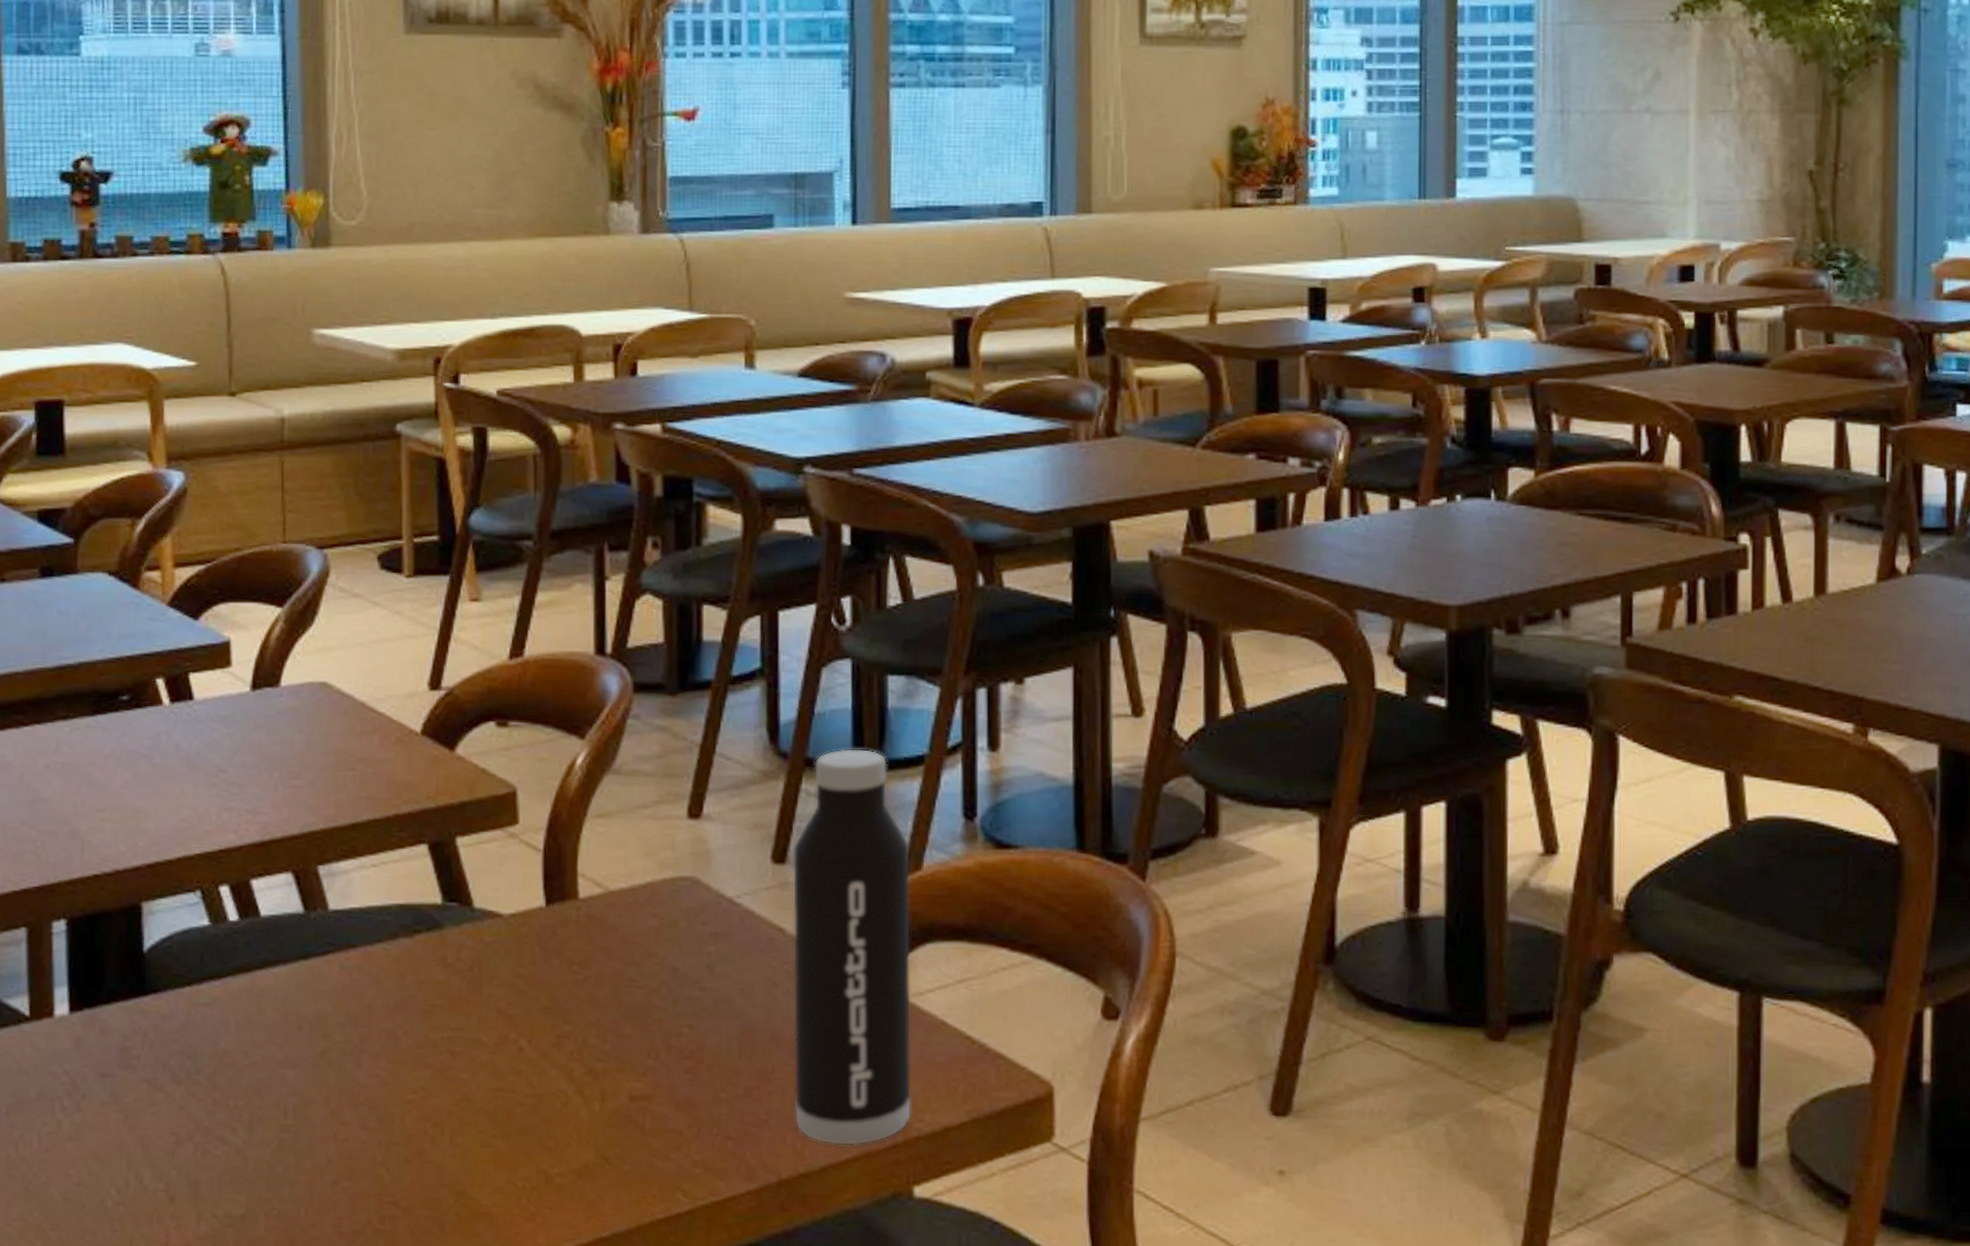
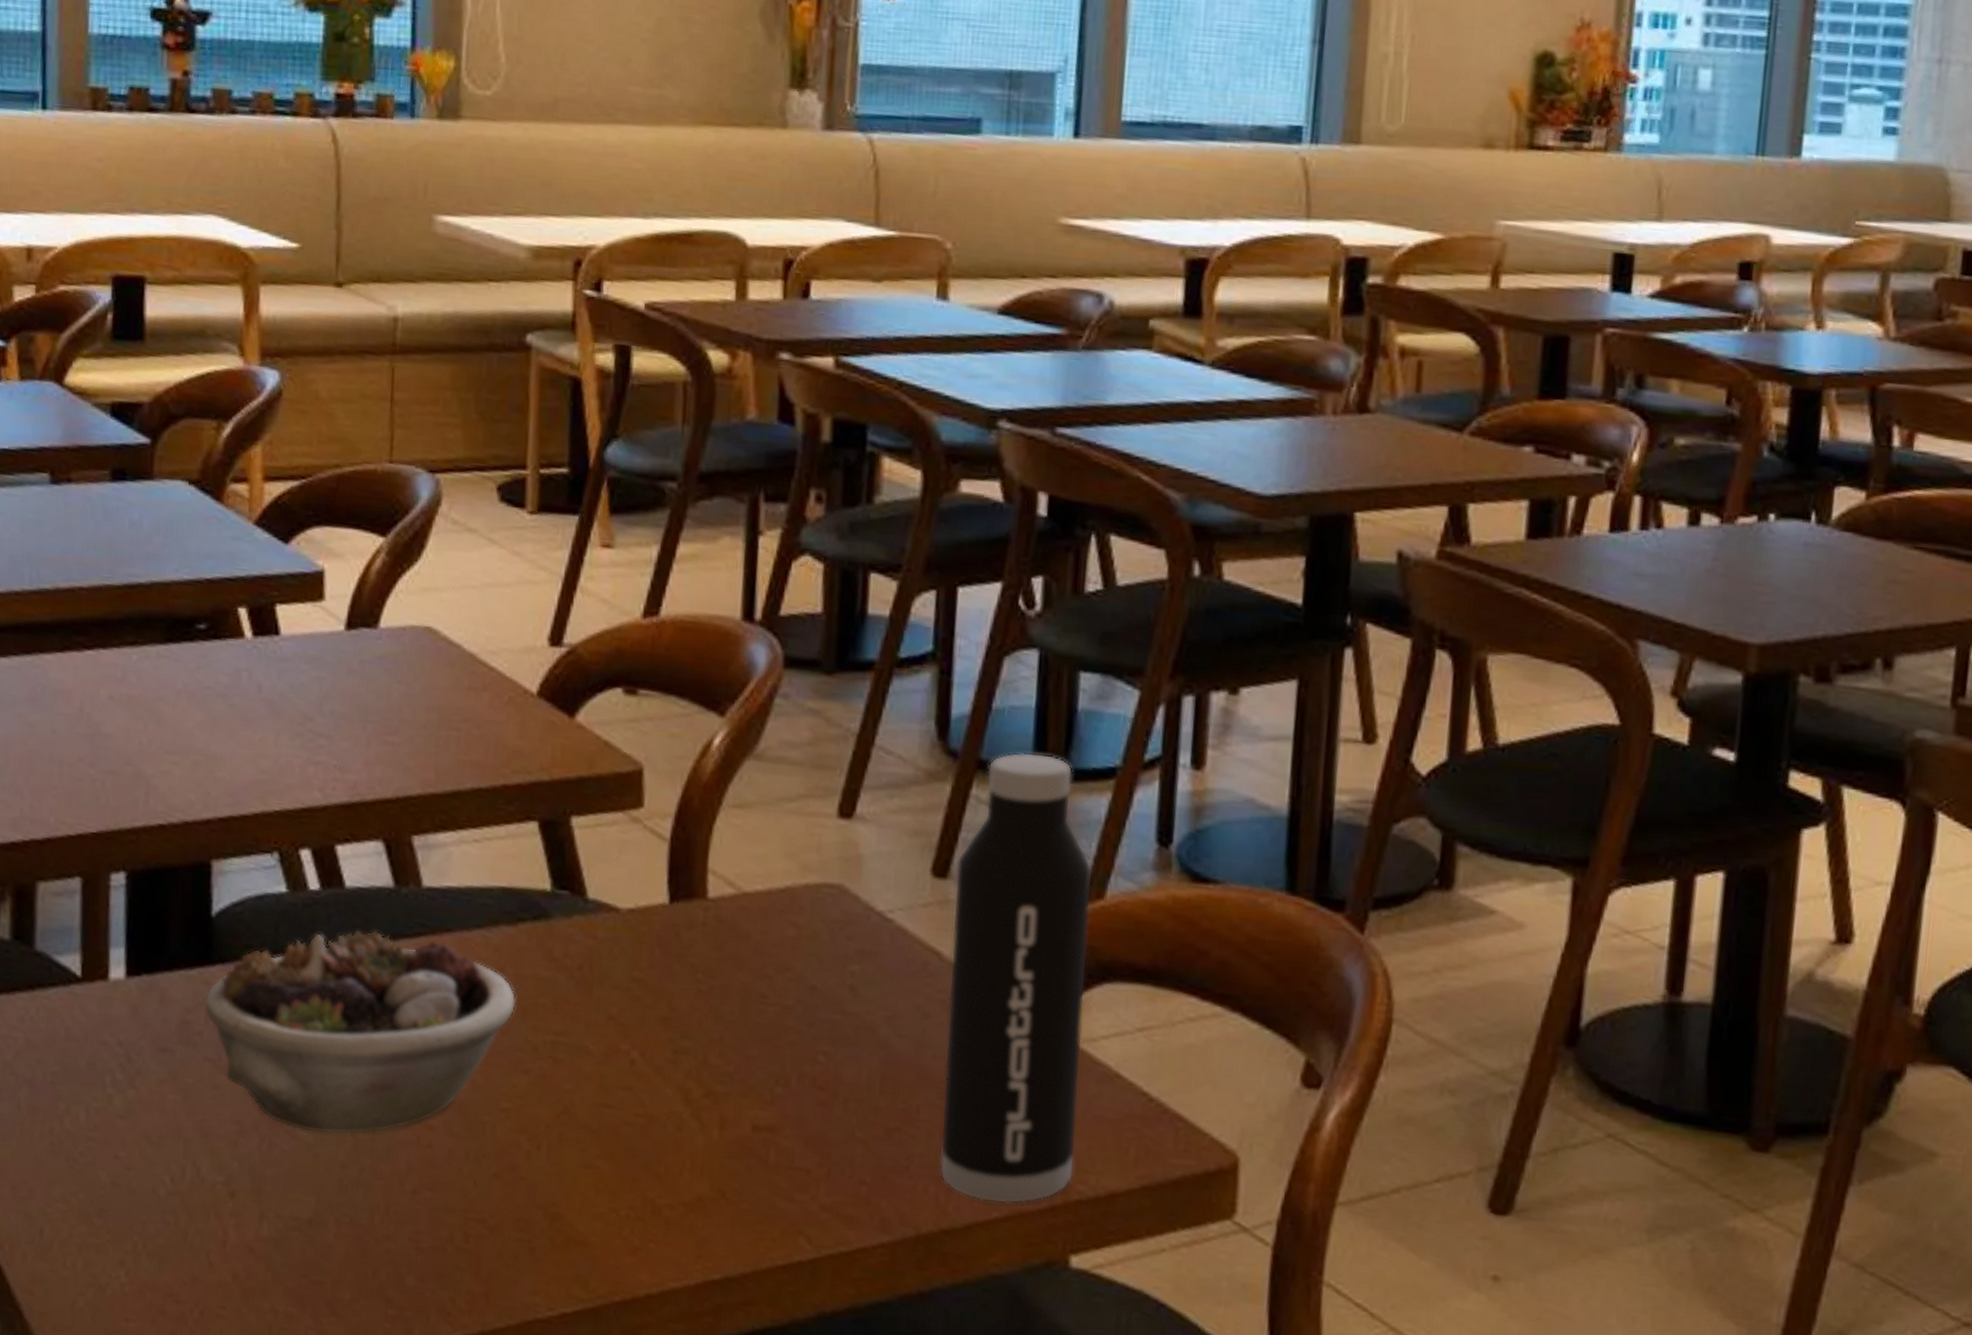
succulent planter: none [141,951,416,1138] -> present [204,929,516,1135]

